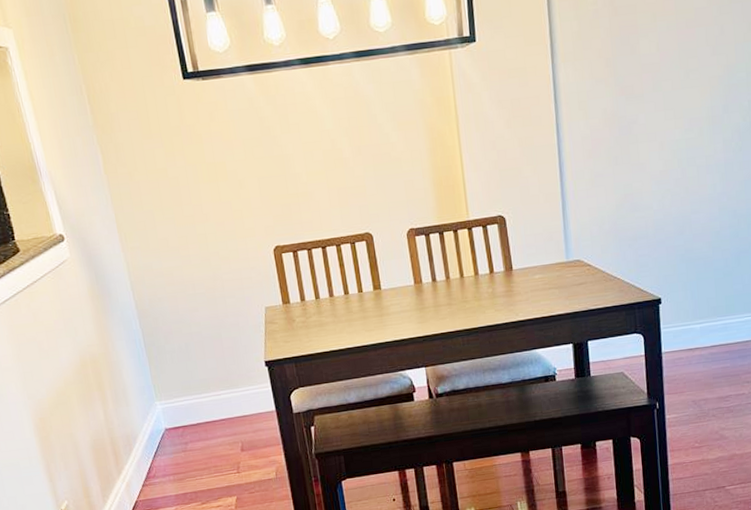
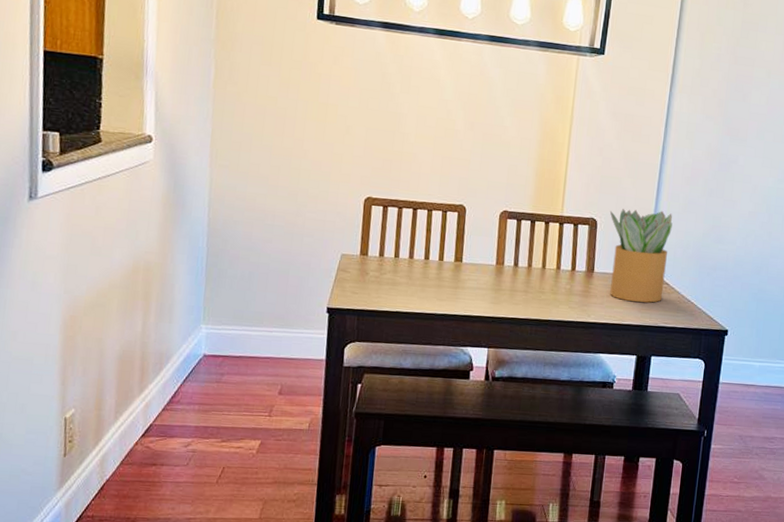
potted plant: none [515,192,587,292] -> present [609,209,673,303]

